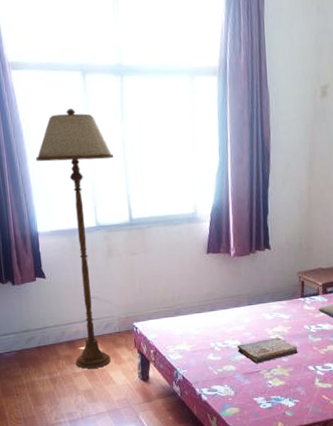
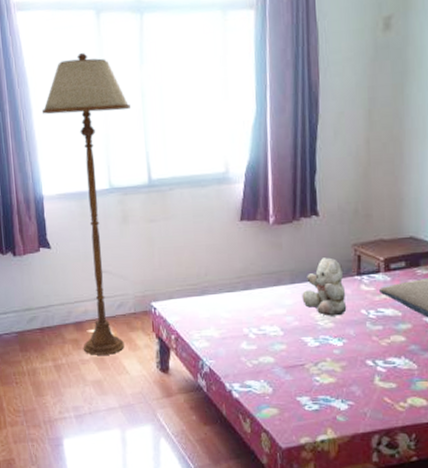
book: present [237,337,298,364] -> none [276,323,353,355]
teddy bear: none [257,283,293,331] -> present [302,257,347,316]

